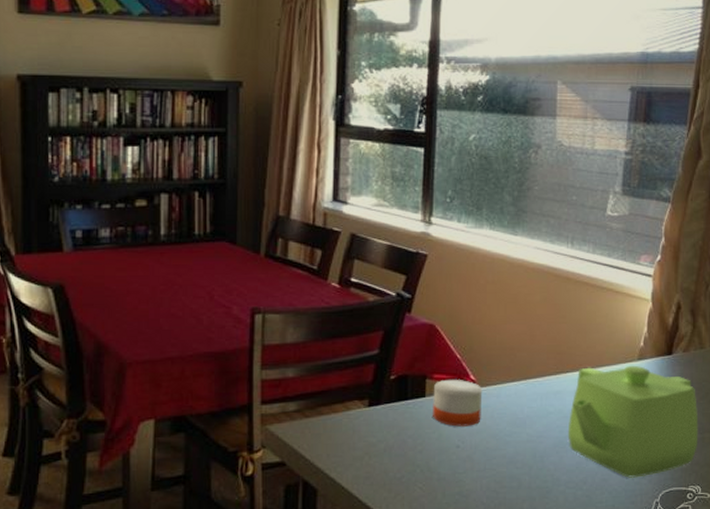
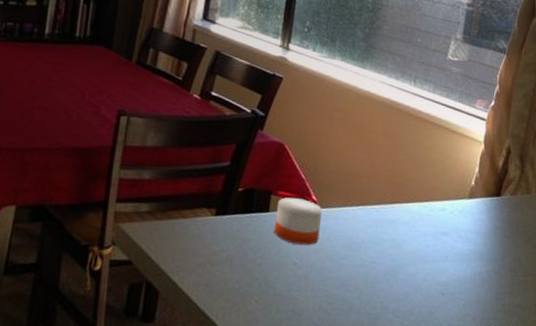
teapot: present [567,366,699,478] -> none [398,200,522,314]

